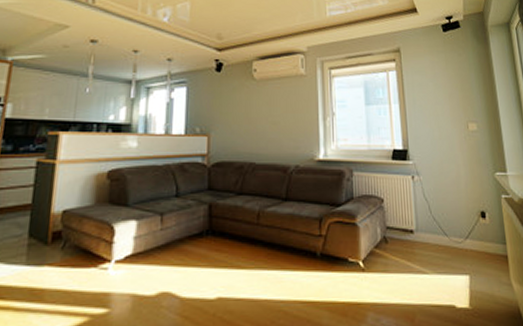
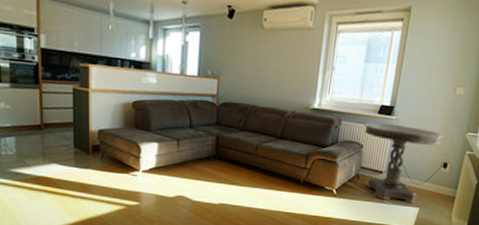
pedestal table: none [379,170,471,270] -> present [364,122,444,204]

